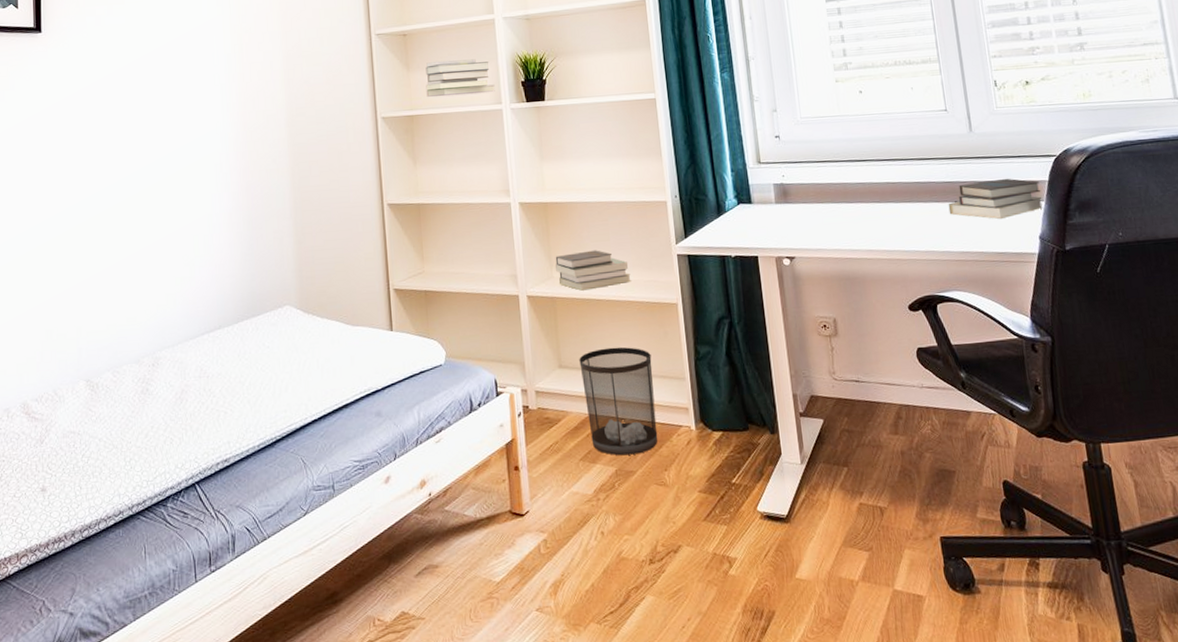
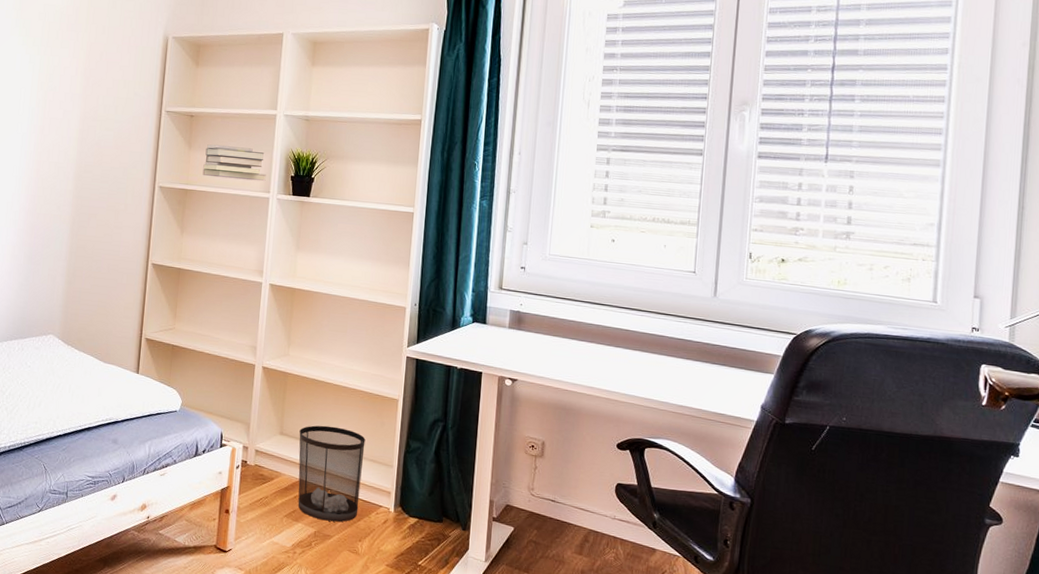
books: present [555,250,631,291] -> none [293,337,360,373]
books: present [948,178,1043,220] -> none [676,344,773,384]

